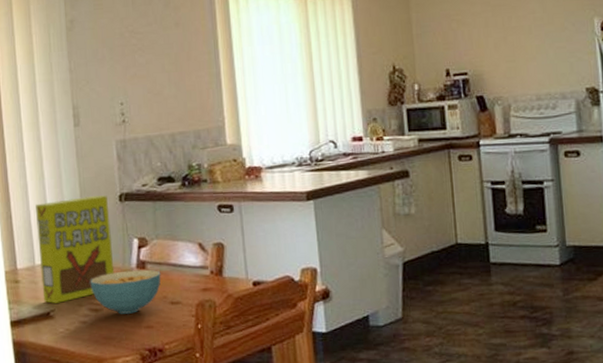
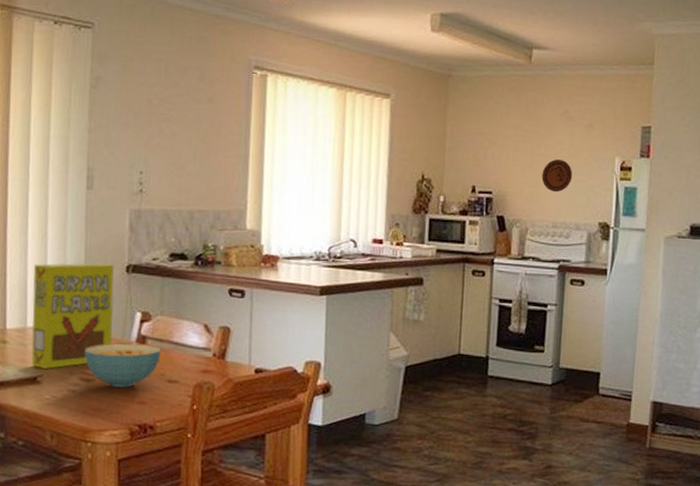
decorative plate: none [517,29,551,64] -> present [541,159,573,193]

